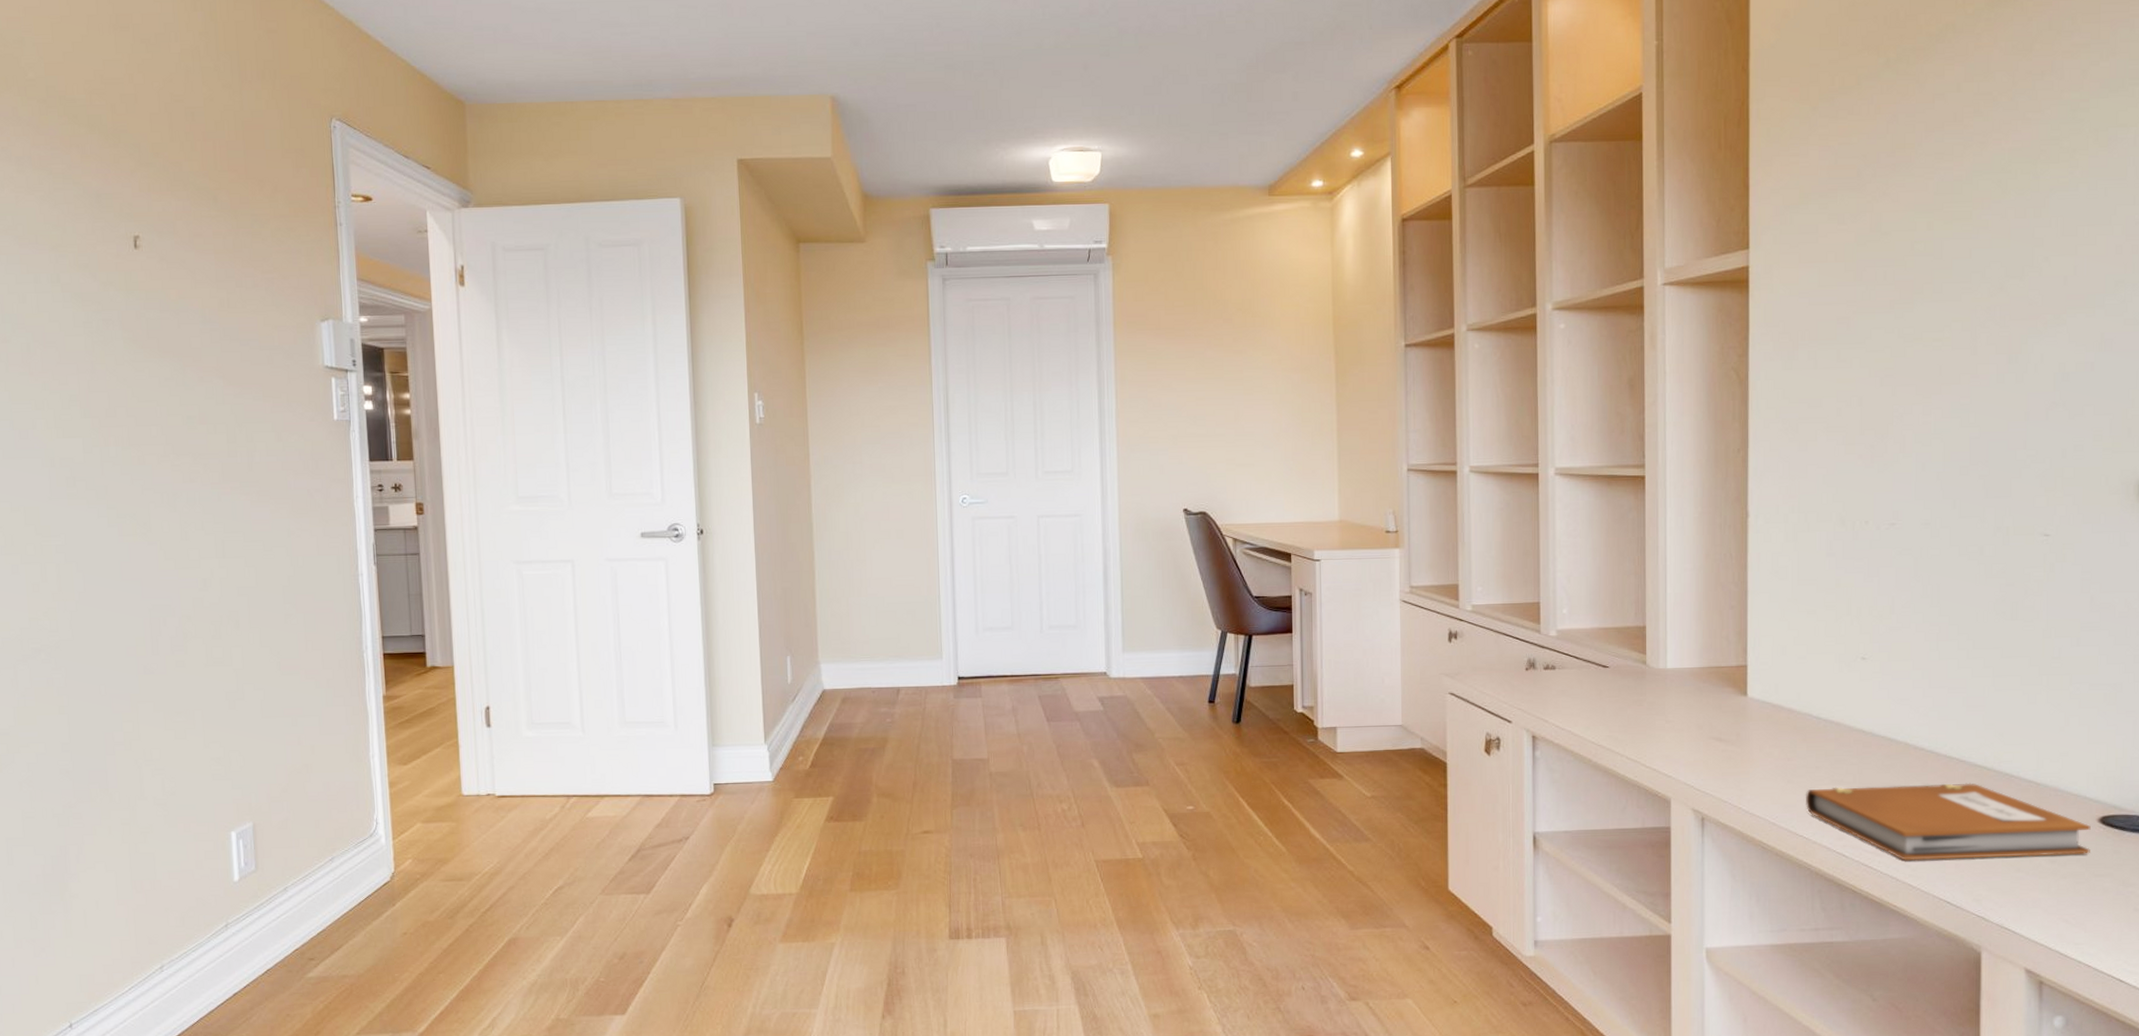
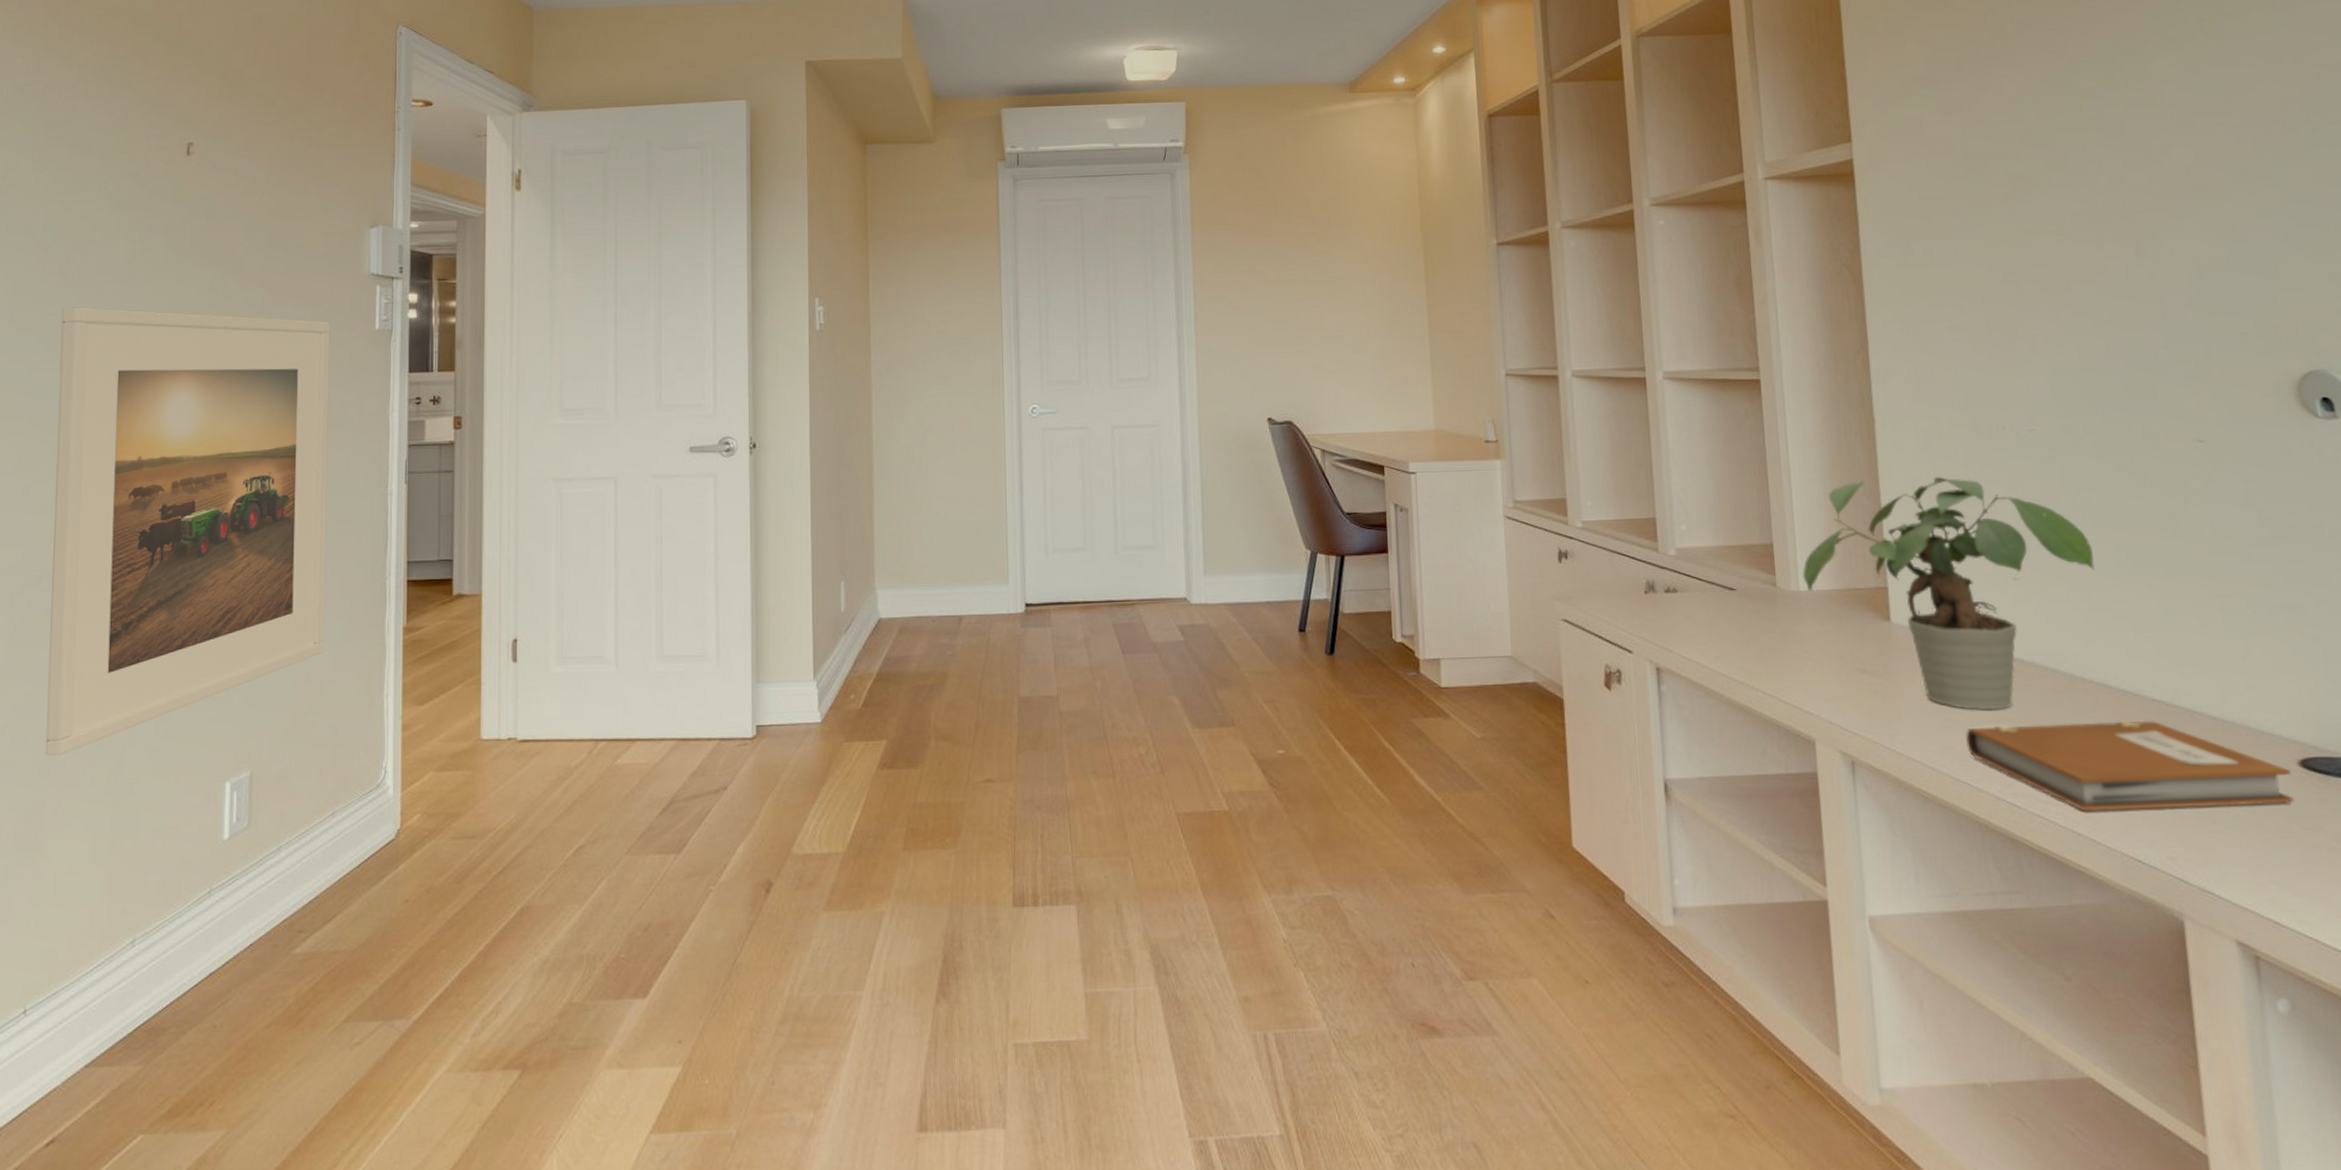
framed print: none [29,396,311,808] -> present [45,307,330,756]
potted plant: none [1670,566,1937,774] -> present [1802,477,2096,711]

